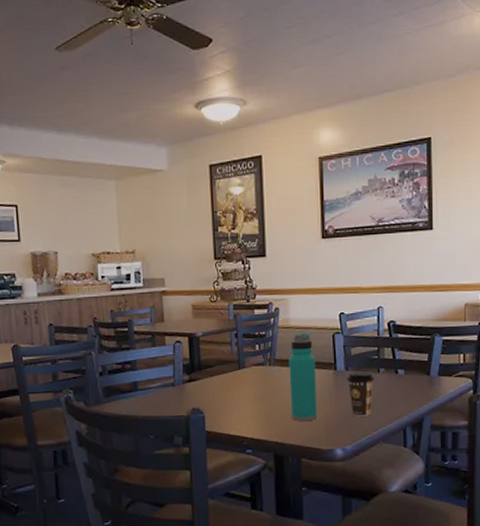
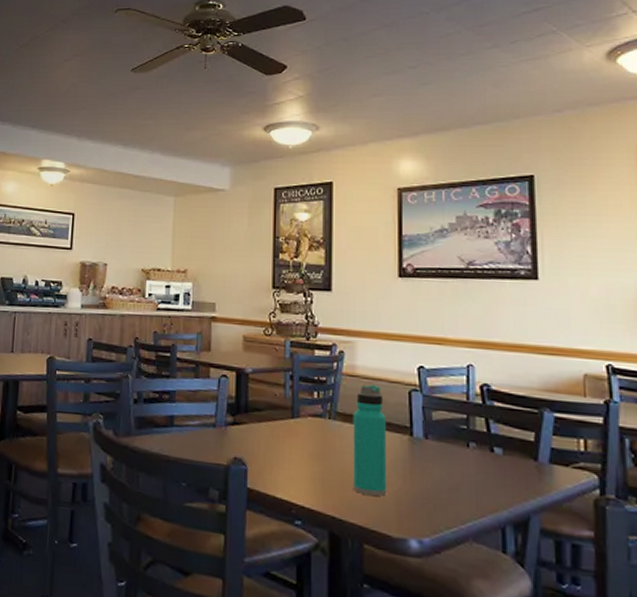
coffee cup: present [347,371,374,417] -> none [426,441,462,503]

